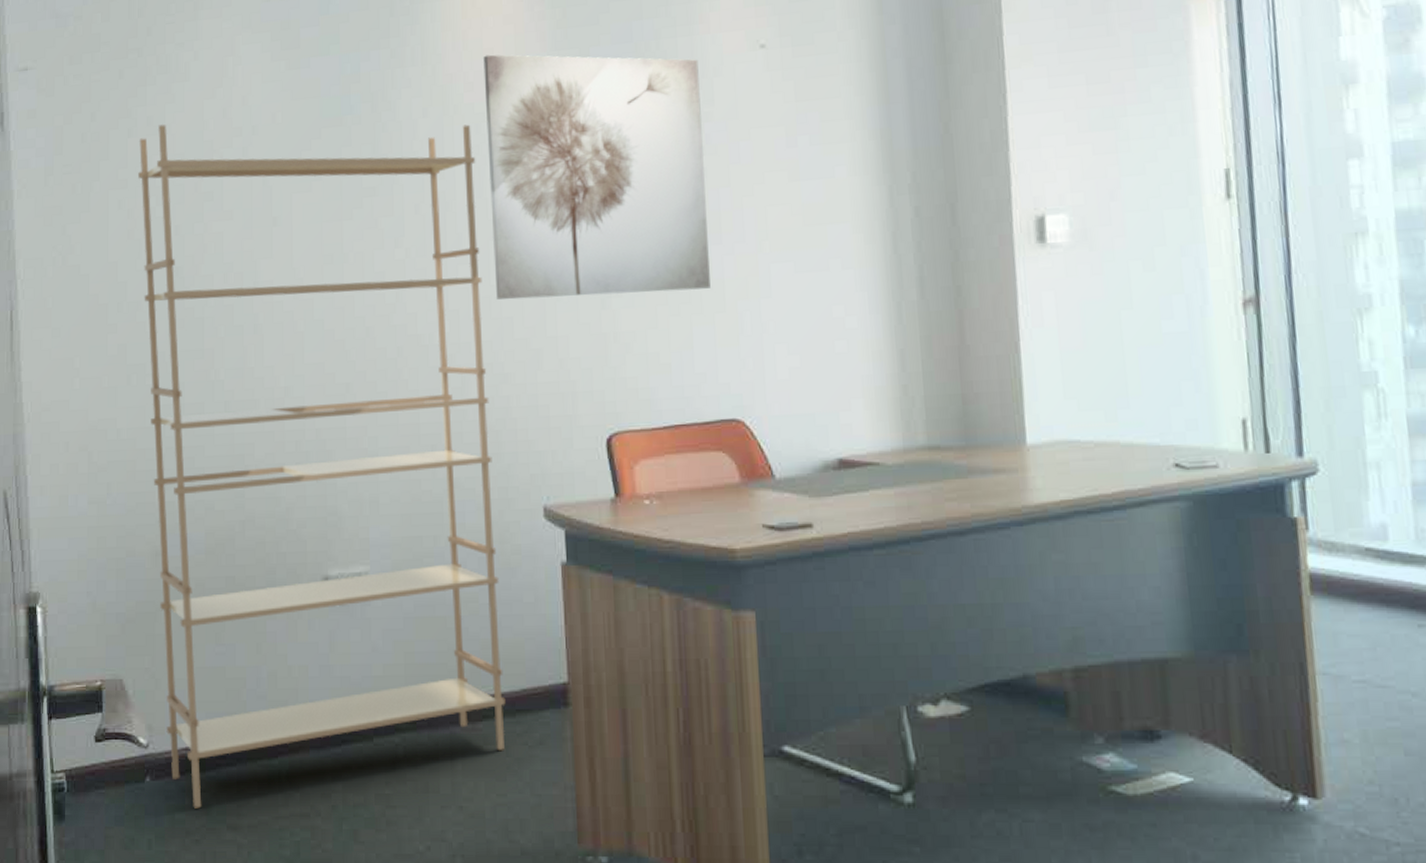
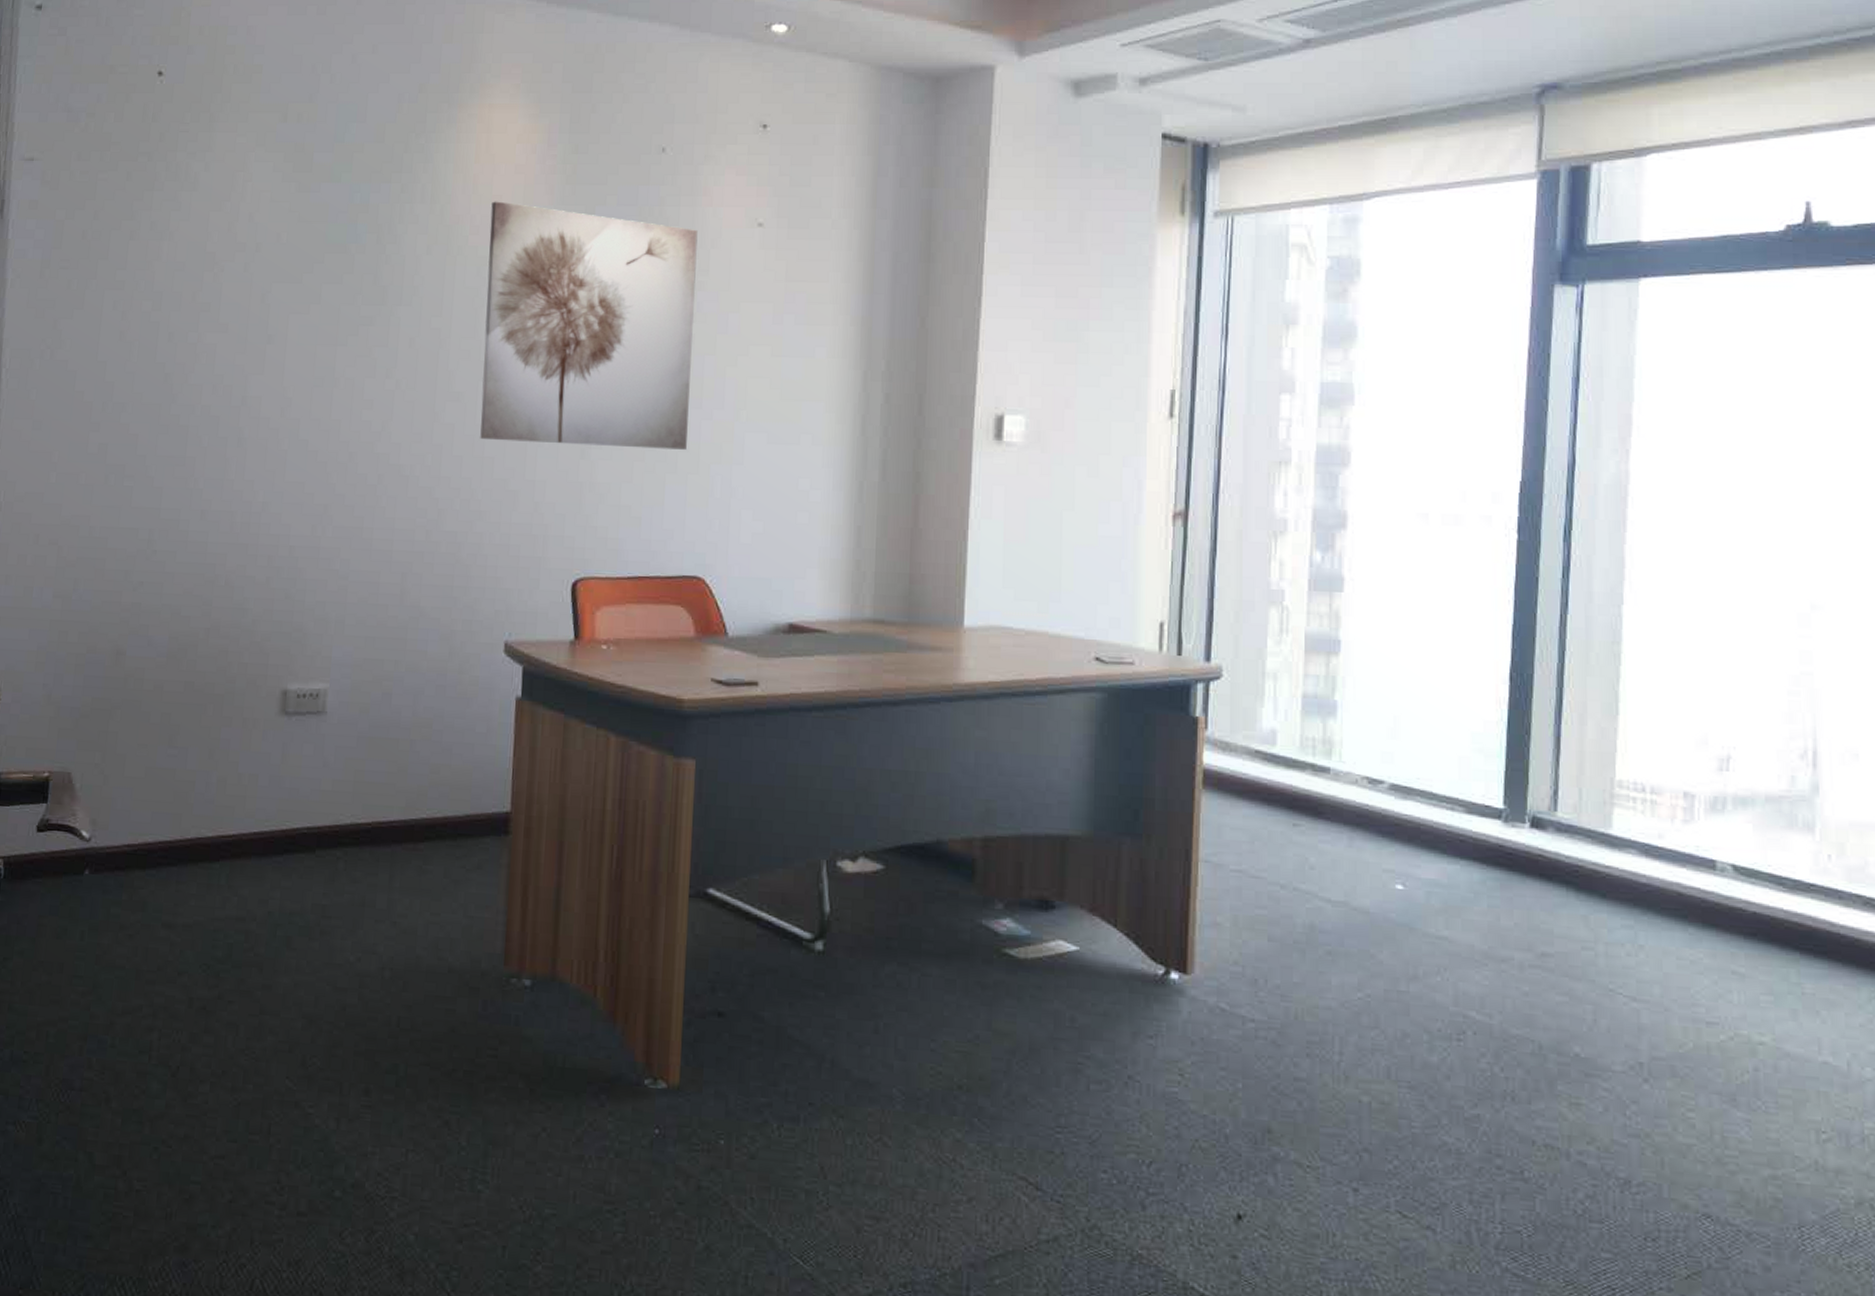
bookshelf: present [138,124,506,809] -> none [110,231,474,905]

